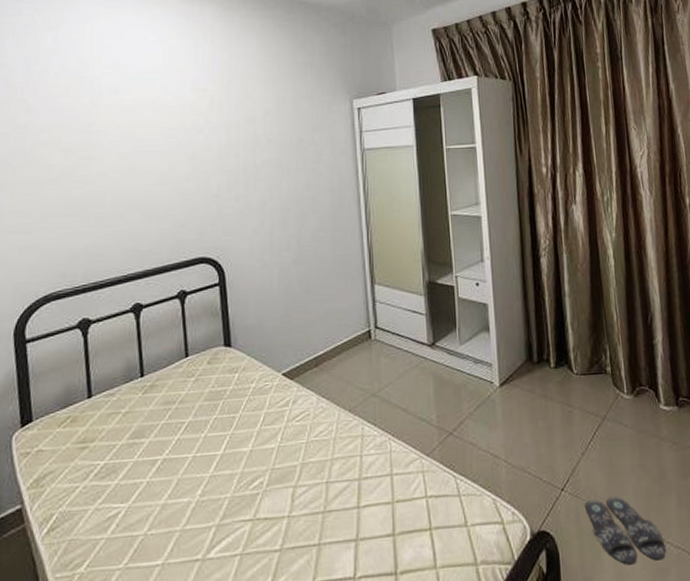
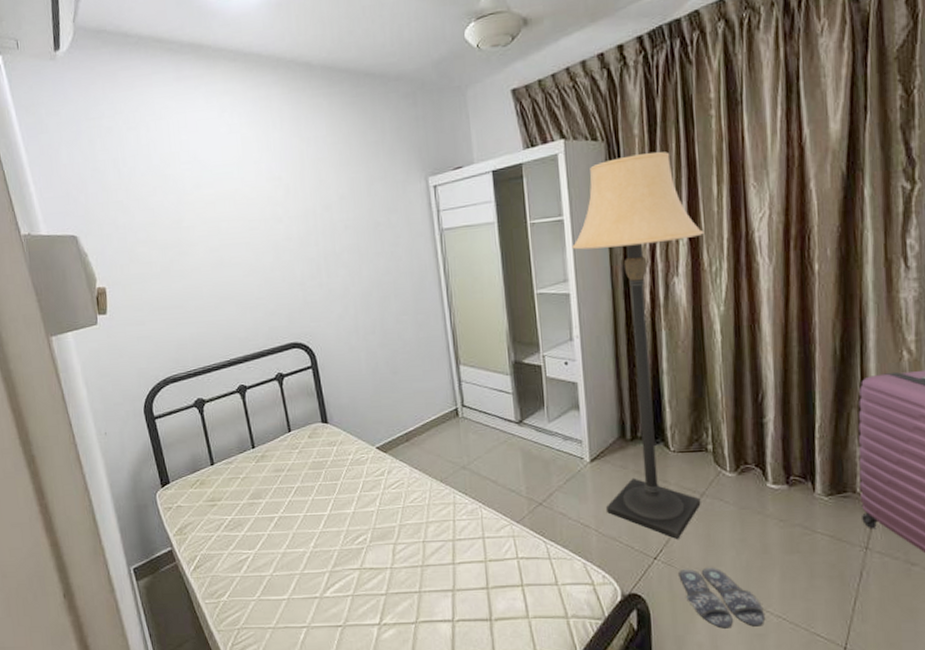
lamp: none [483,94,603,467] -> present [572,152,704,539]

